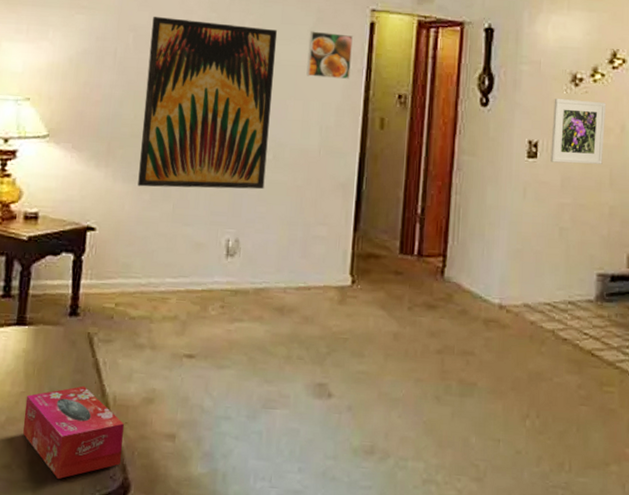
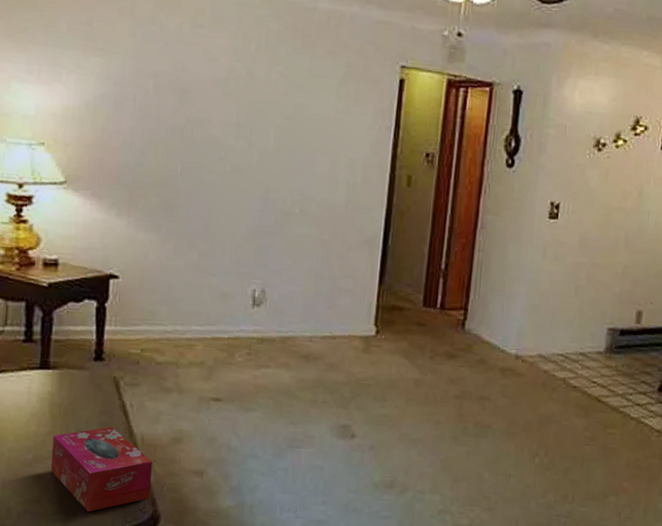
wall art: present [137,17,278,190] -> none [161,63,305,242]
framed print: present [306,31,353,80] -> none [334,85,382,137]
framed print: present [550,99,607,165] -> none [570,162,627,227]

